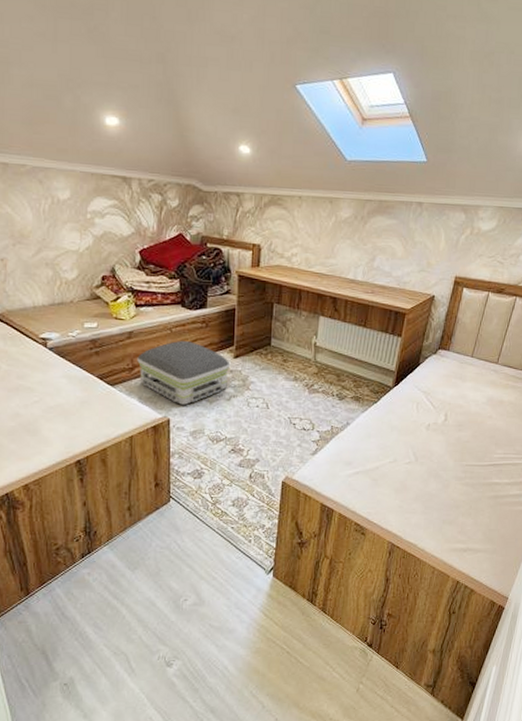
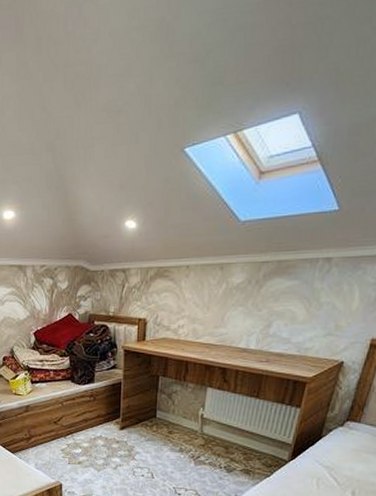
air purifier: present [137,340,231,406] -> none [33,413,117,473]

